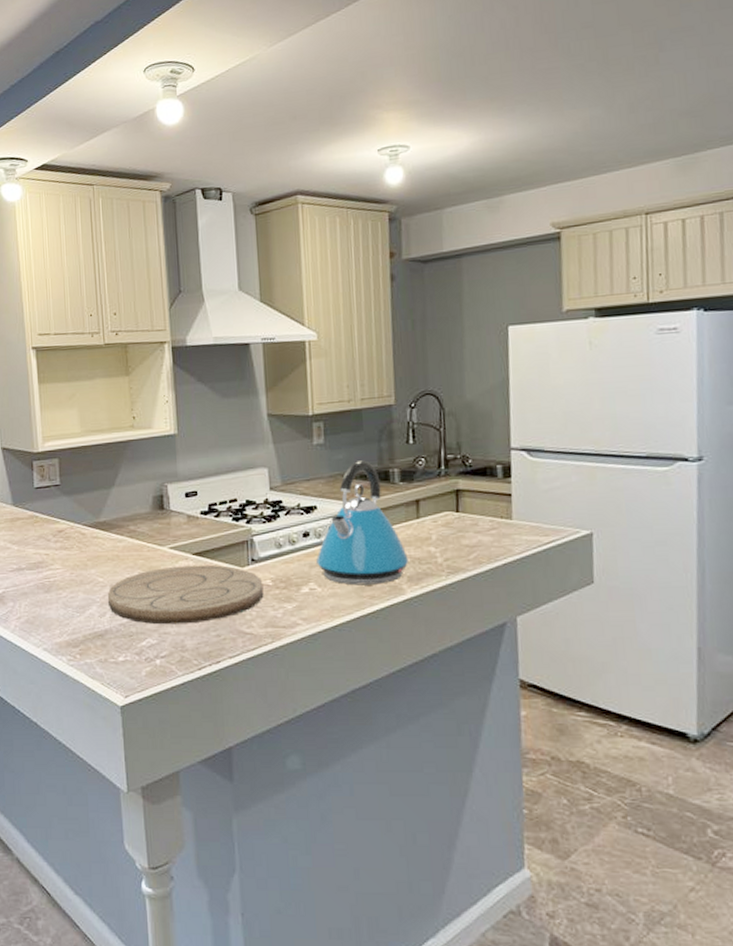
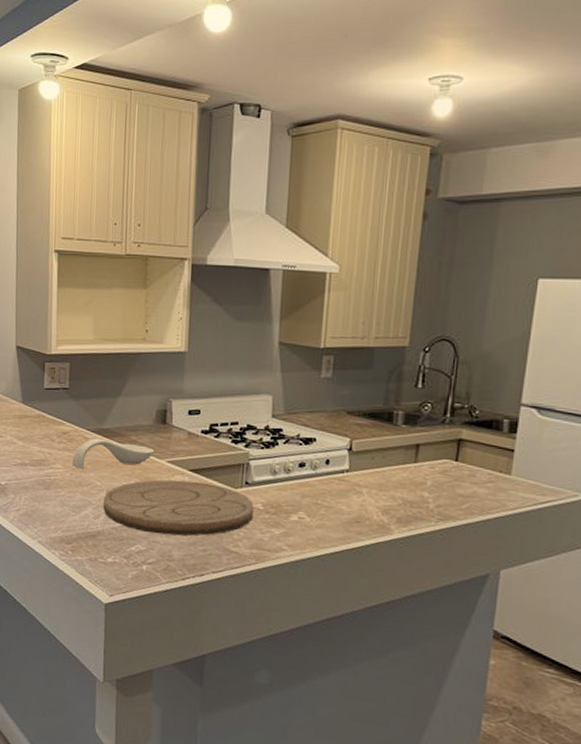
spoon rest: none [70,532,156,567] -> present [71,438,155,470]
kettle: present [316,460,408,586] -> none [309,399,400,522]

